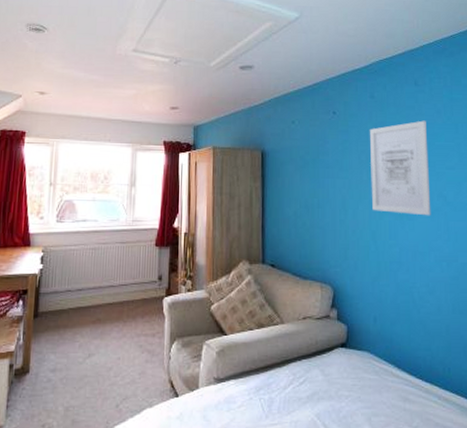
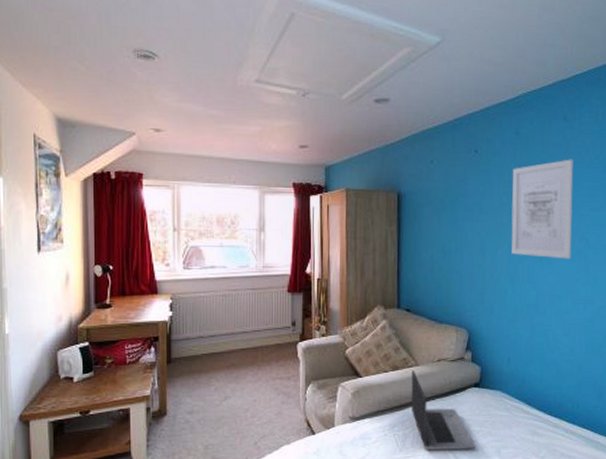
laptop computer: none [277,328,345,418] -> present [411,370,476,451]

